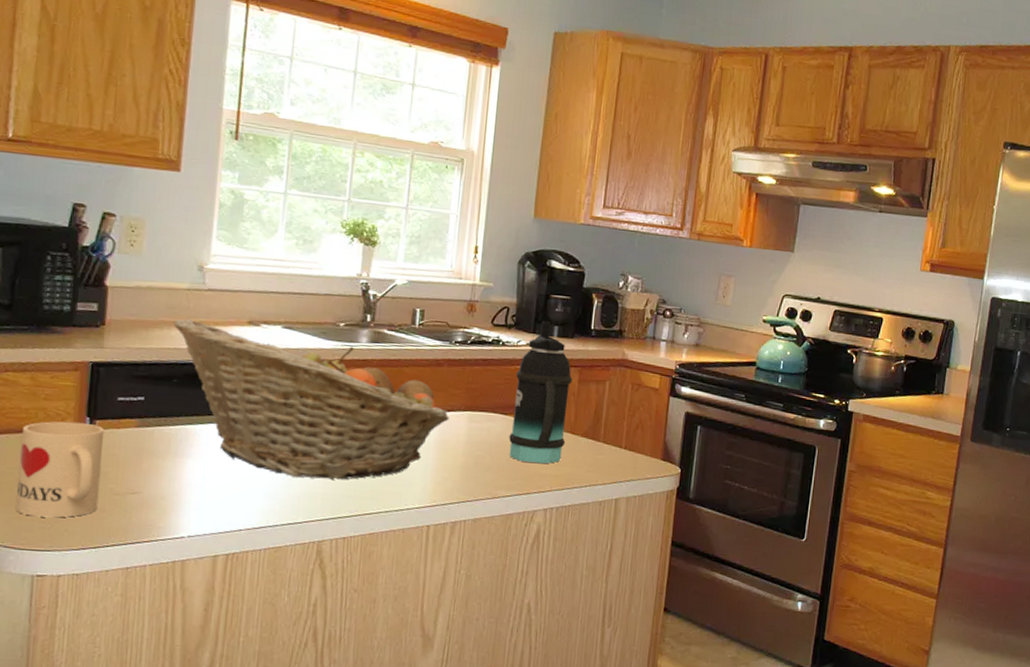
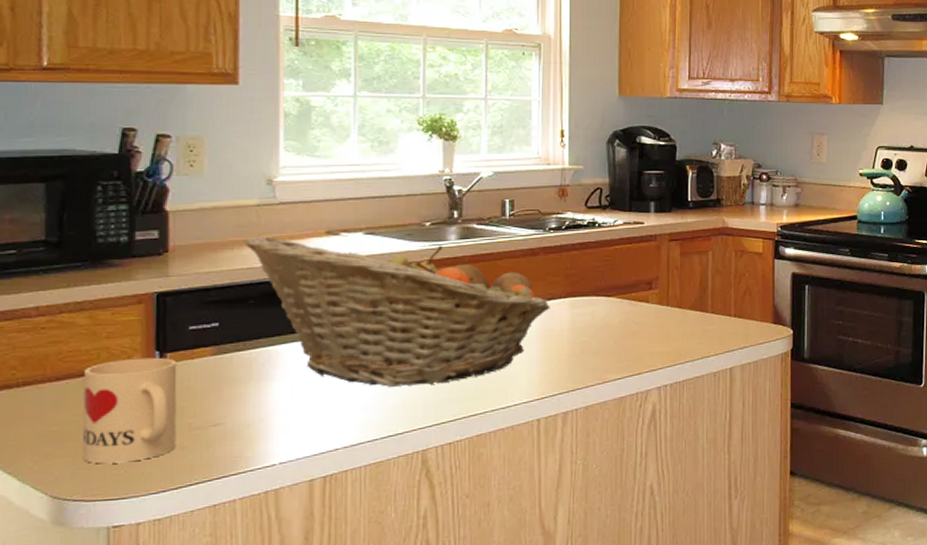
bottle: present [509,320,573,464] -> none [614,197,674,343]

